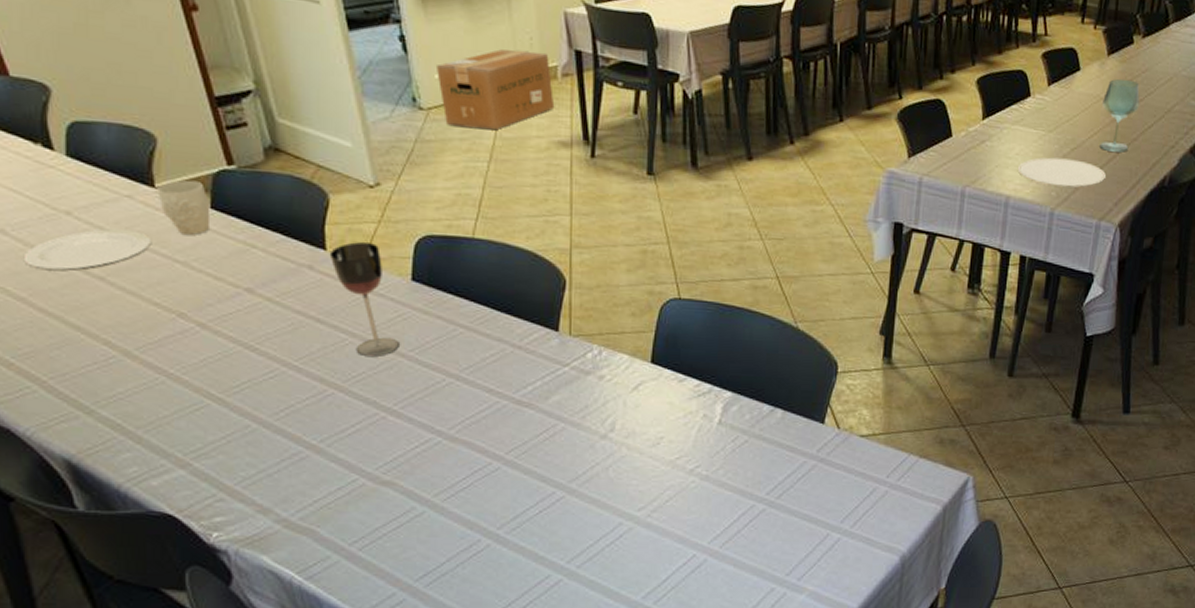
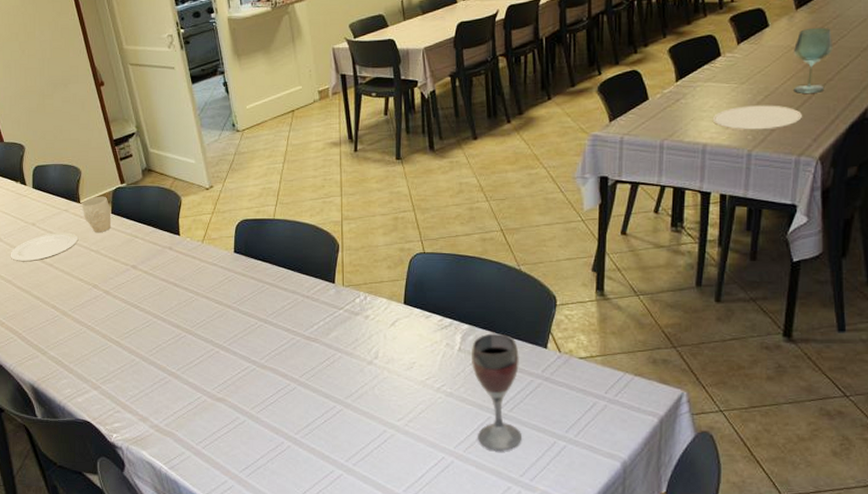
wineglass: present [329,242,399,356] -> none [182,228,227,308]
box: present [437,49,555,131] -> none [248,79,328,141]
cup: none [734,403,791,547] -> present [472,333,521,452]

